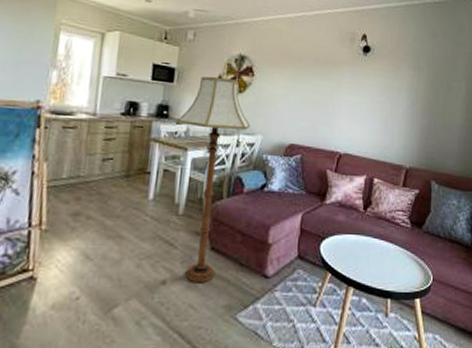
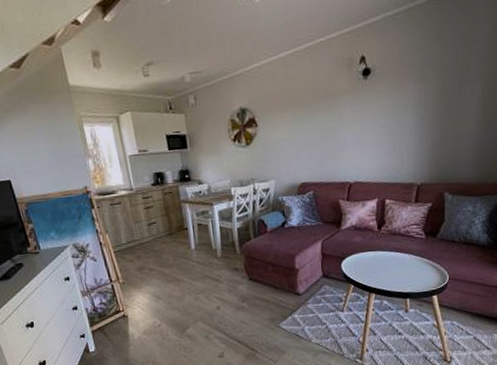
floor lamp: present [176,72,250,283] -> none [198,130,262,306]

